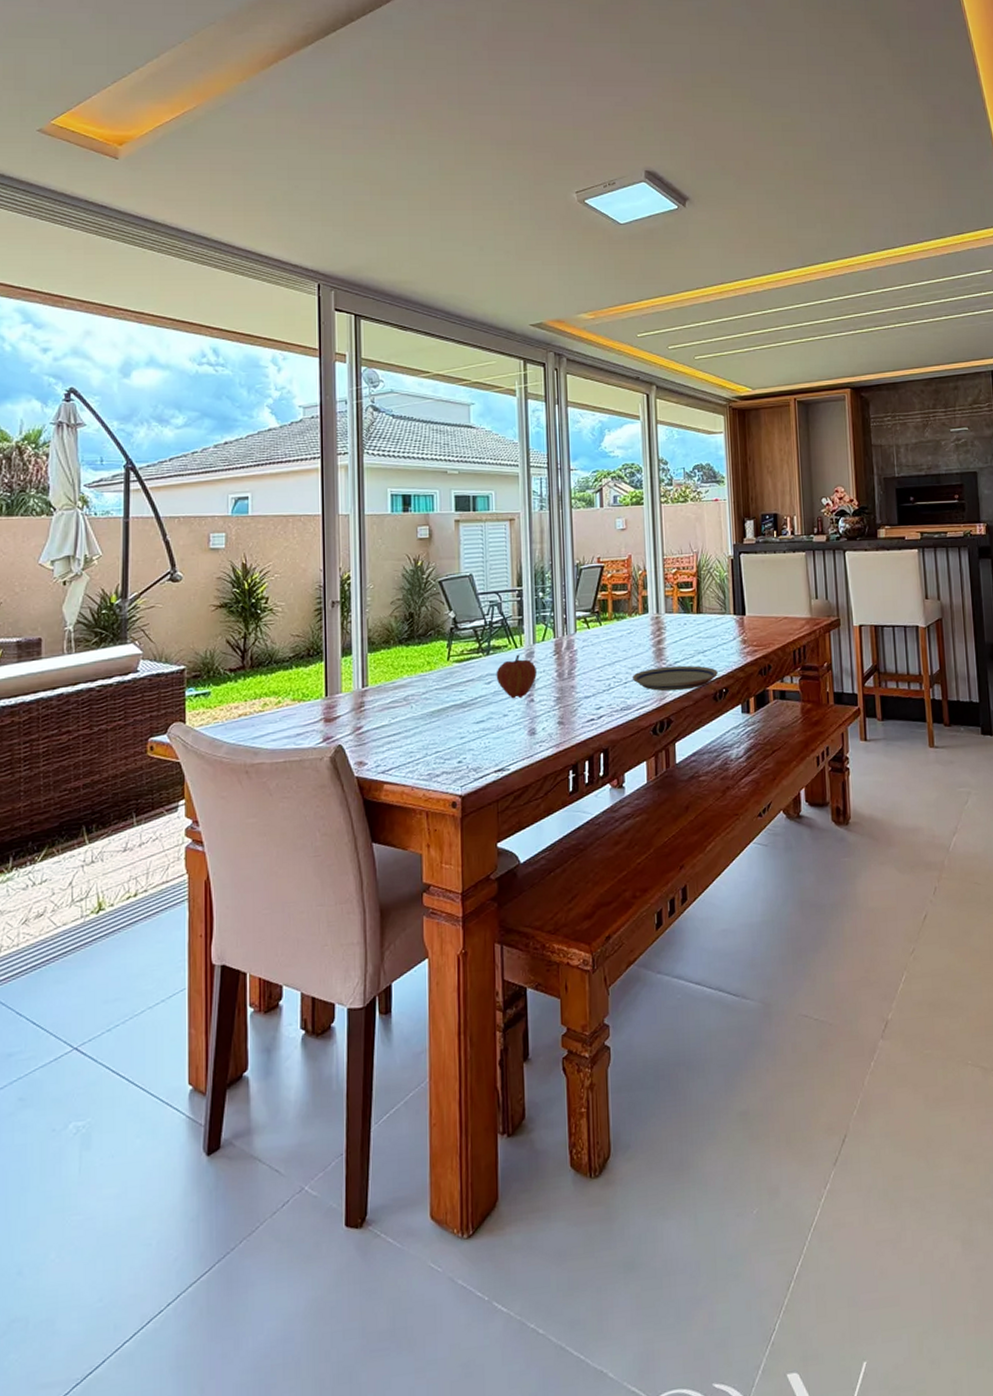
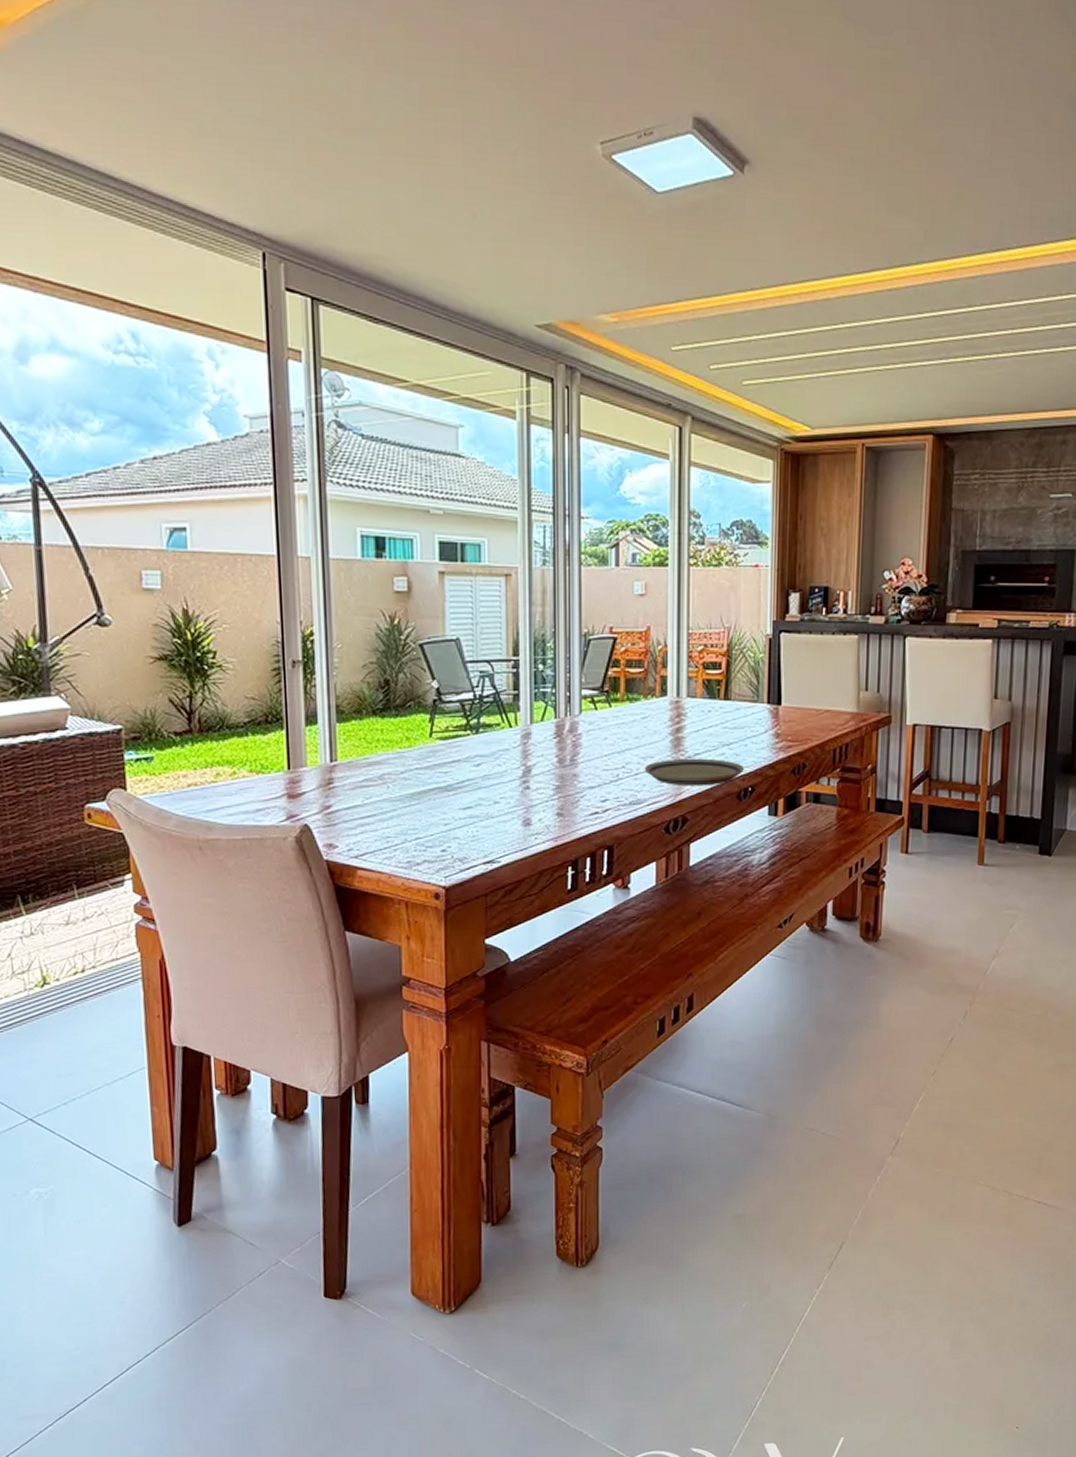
fruit: present [496,654,537,699] -> none [486,734,533,785]

